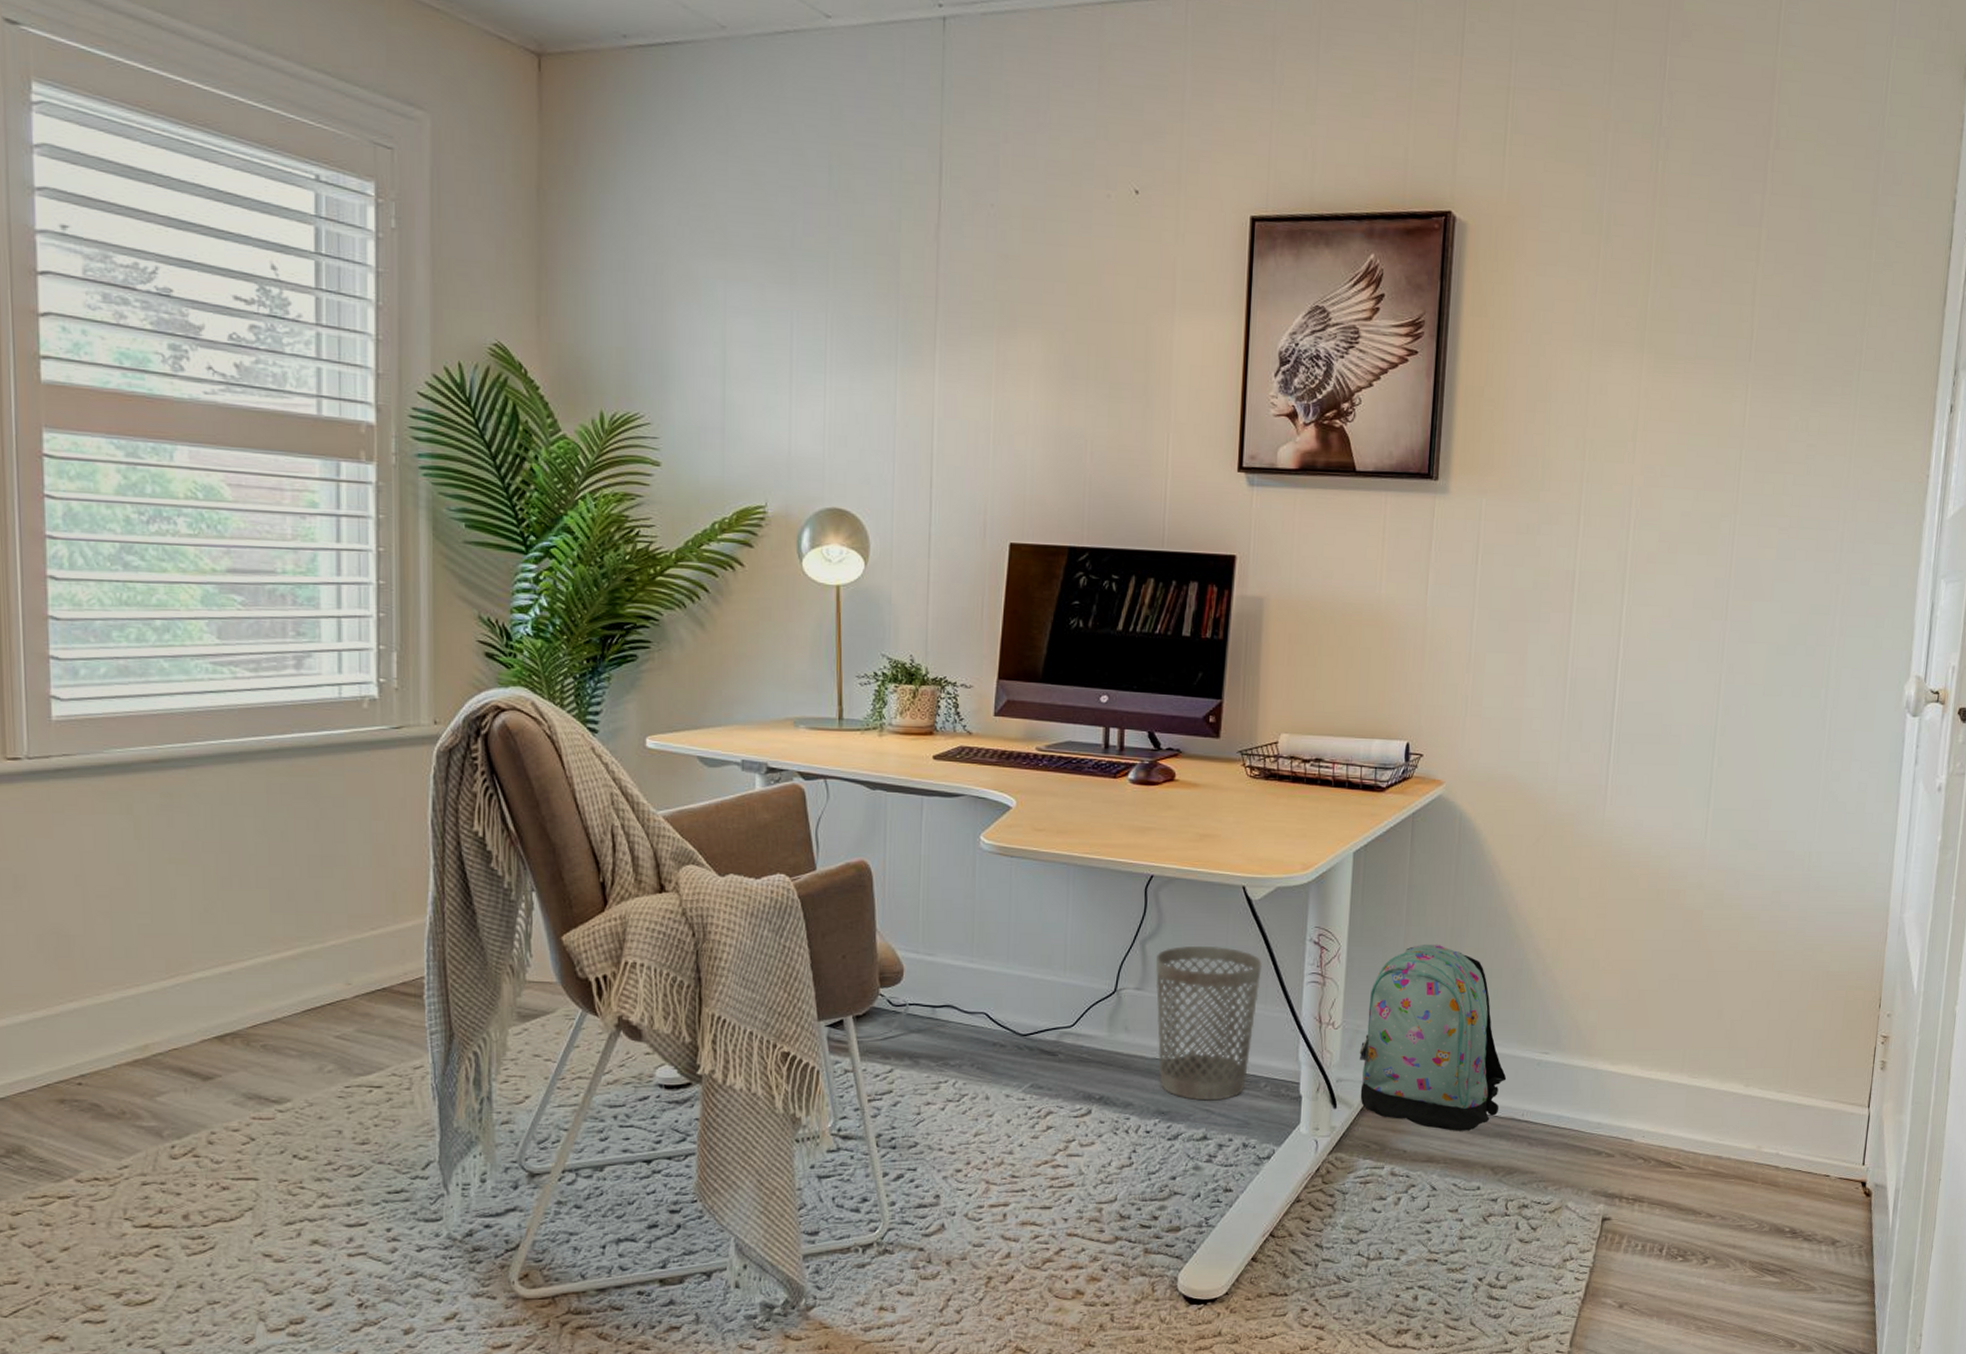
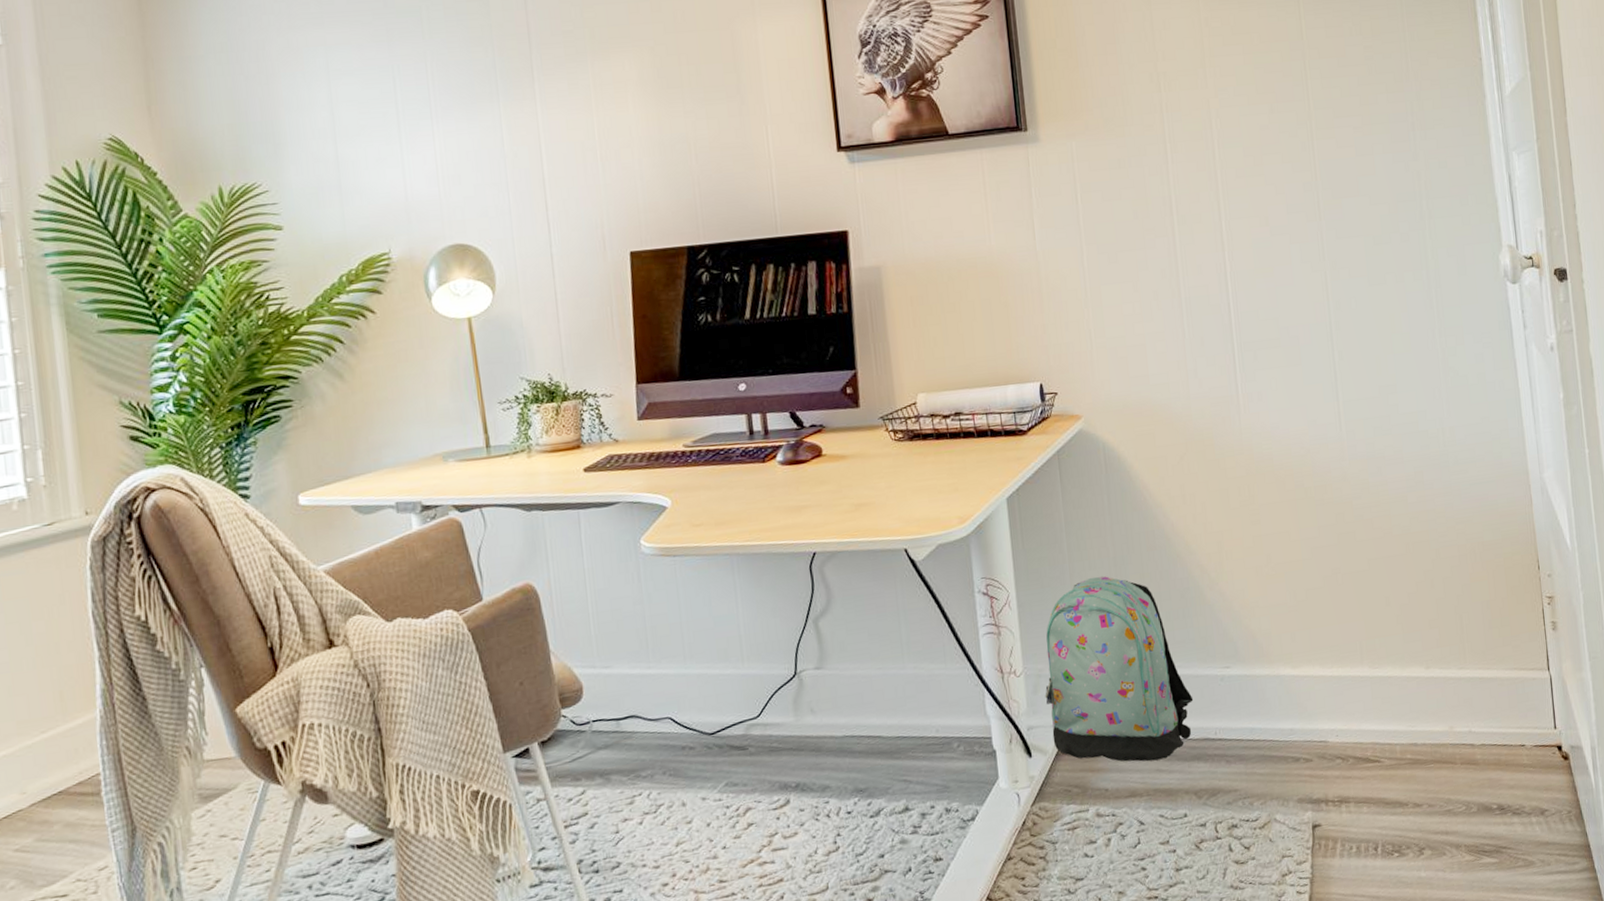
wastebasket: present [1155,945,1262,1101] -> none [830,612,939,772]

